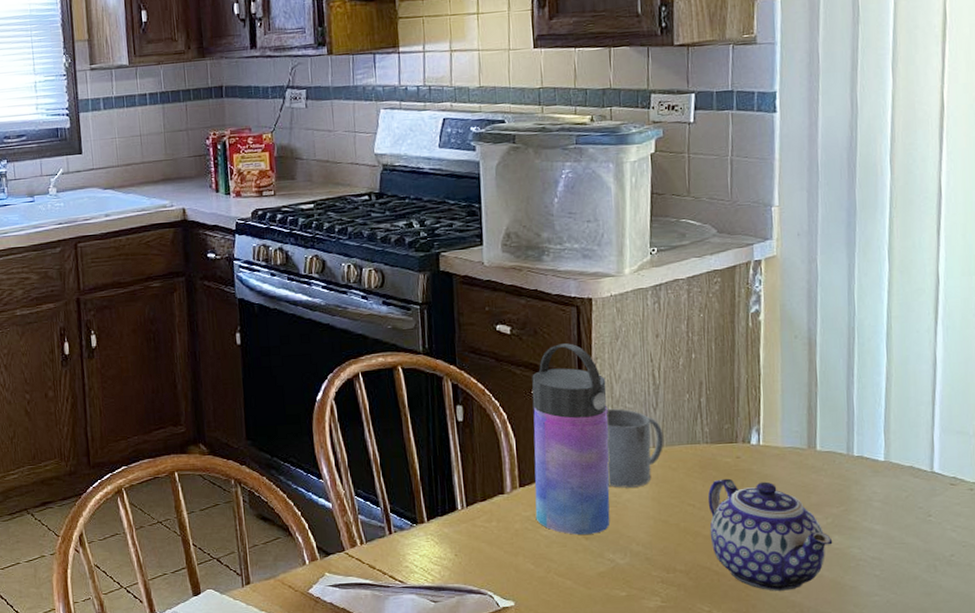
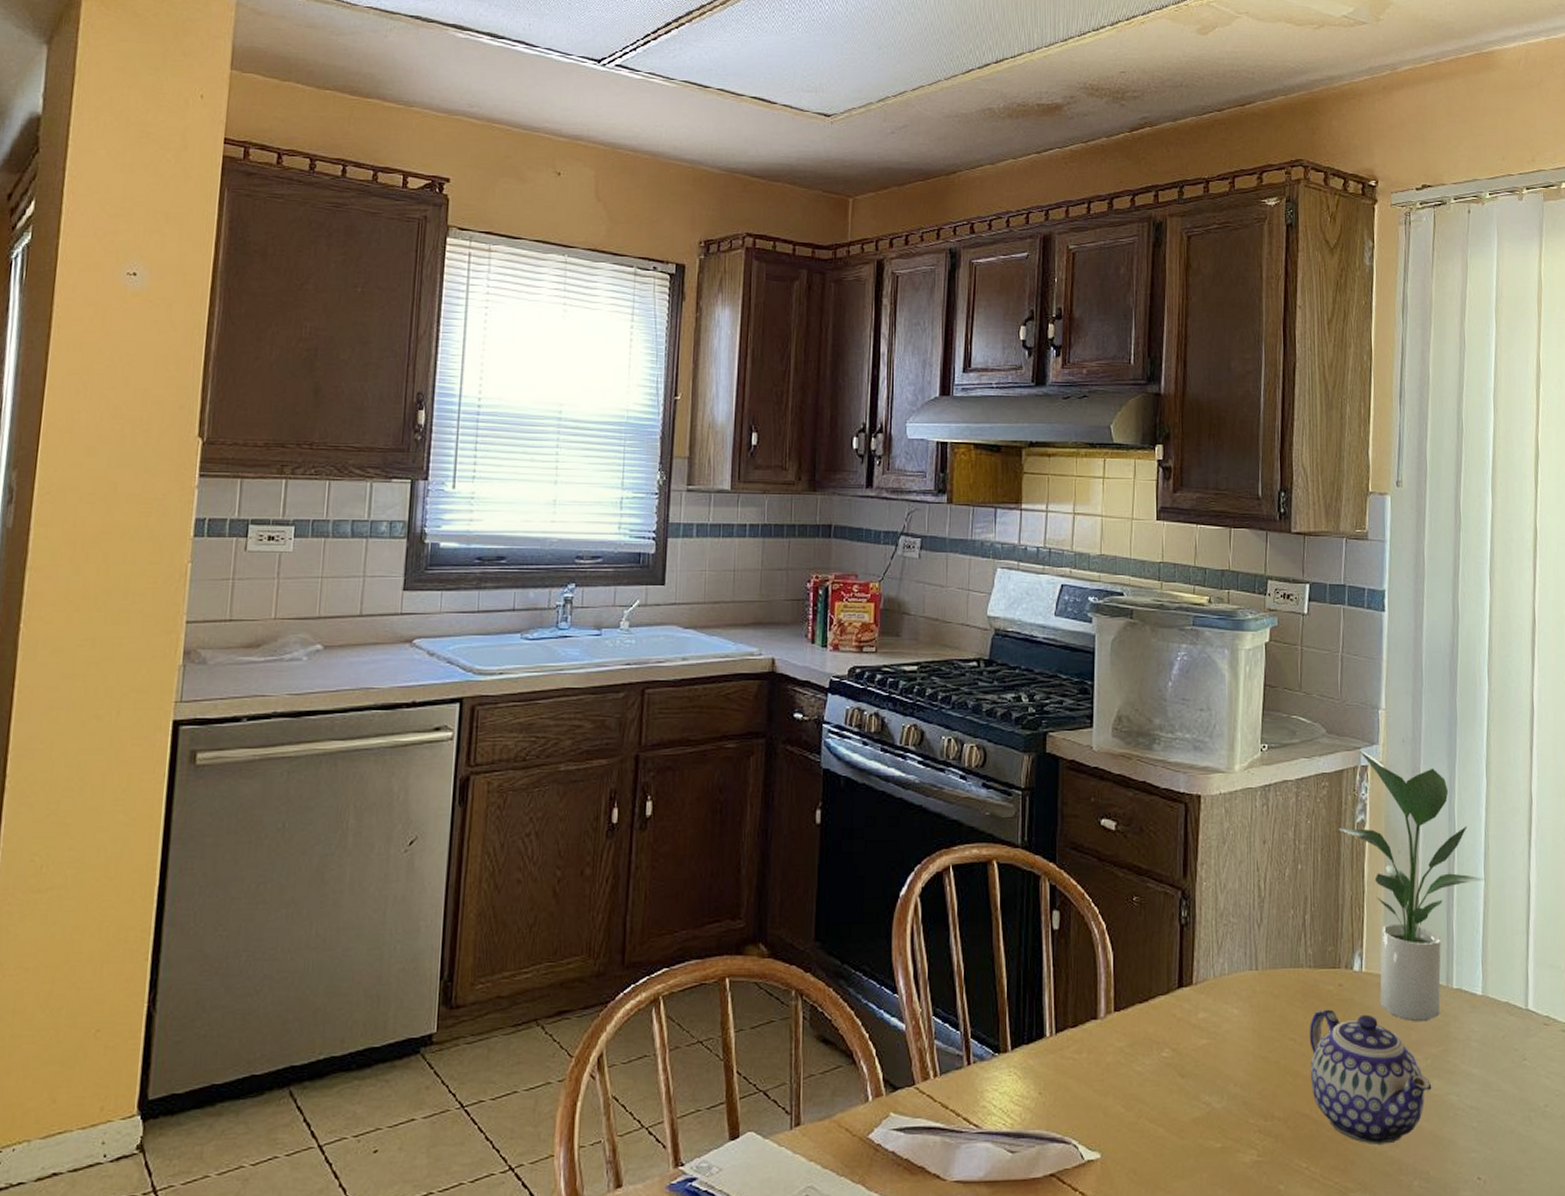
water bottle: present [532,343,610,535] -> none [1129,845,1212,1071]
mug: present [605,408,664,488] -> none [1207,922,1267,1017]
potted plant: none [732,246,888,487] -> present [1338,750,1486,1022]

